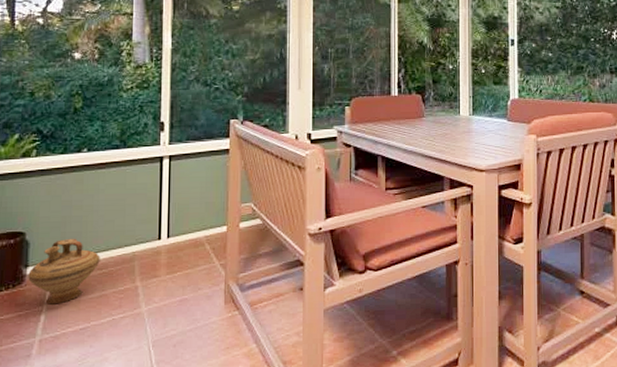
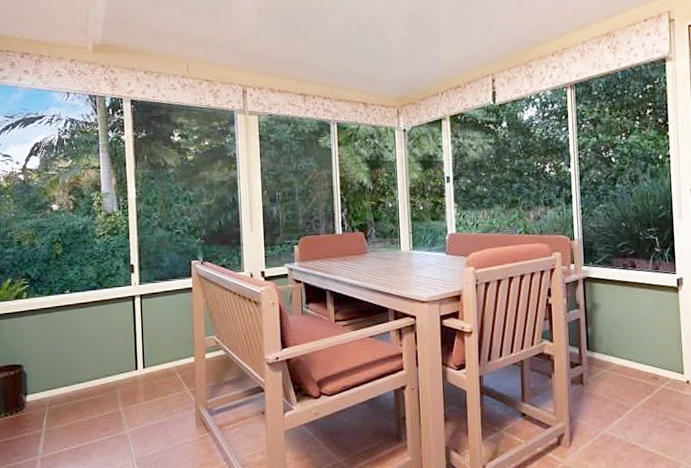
ceramic jug: present [28,238,100,305] -> none [28,369,87,428]

